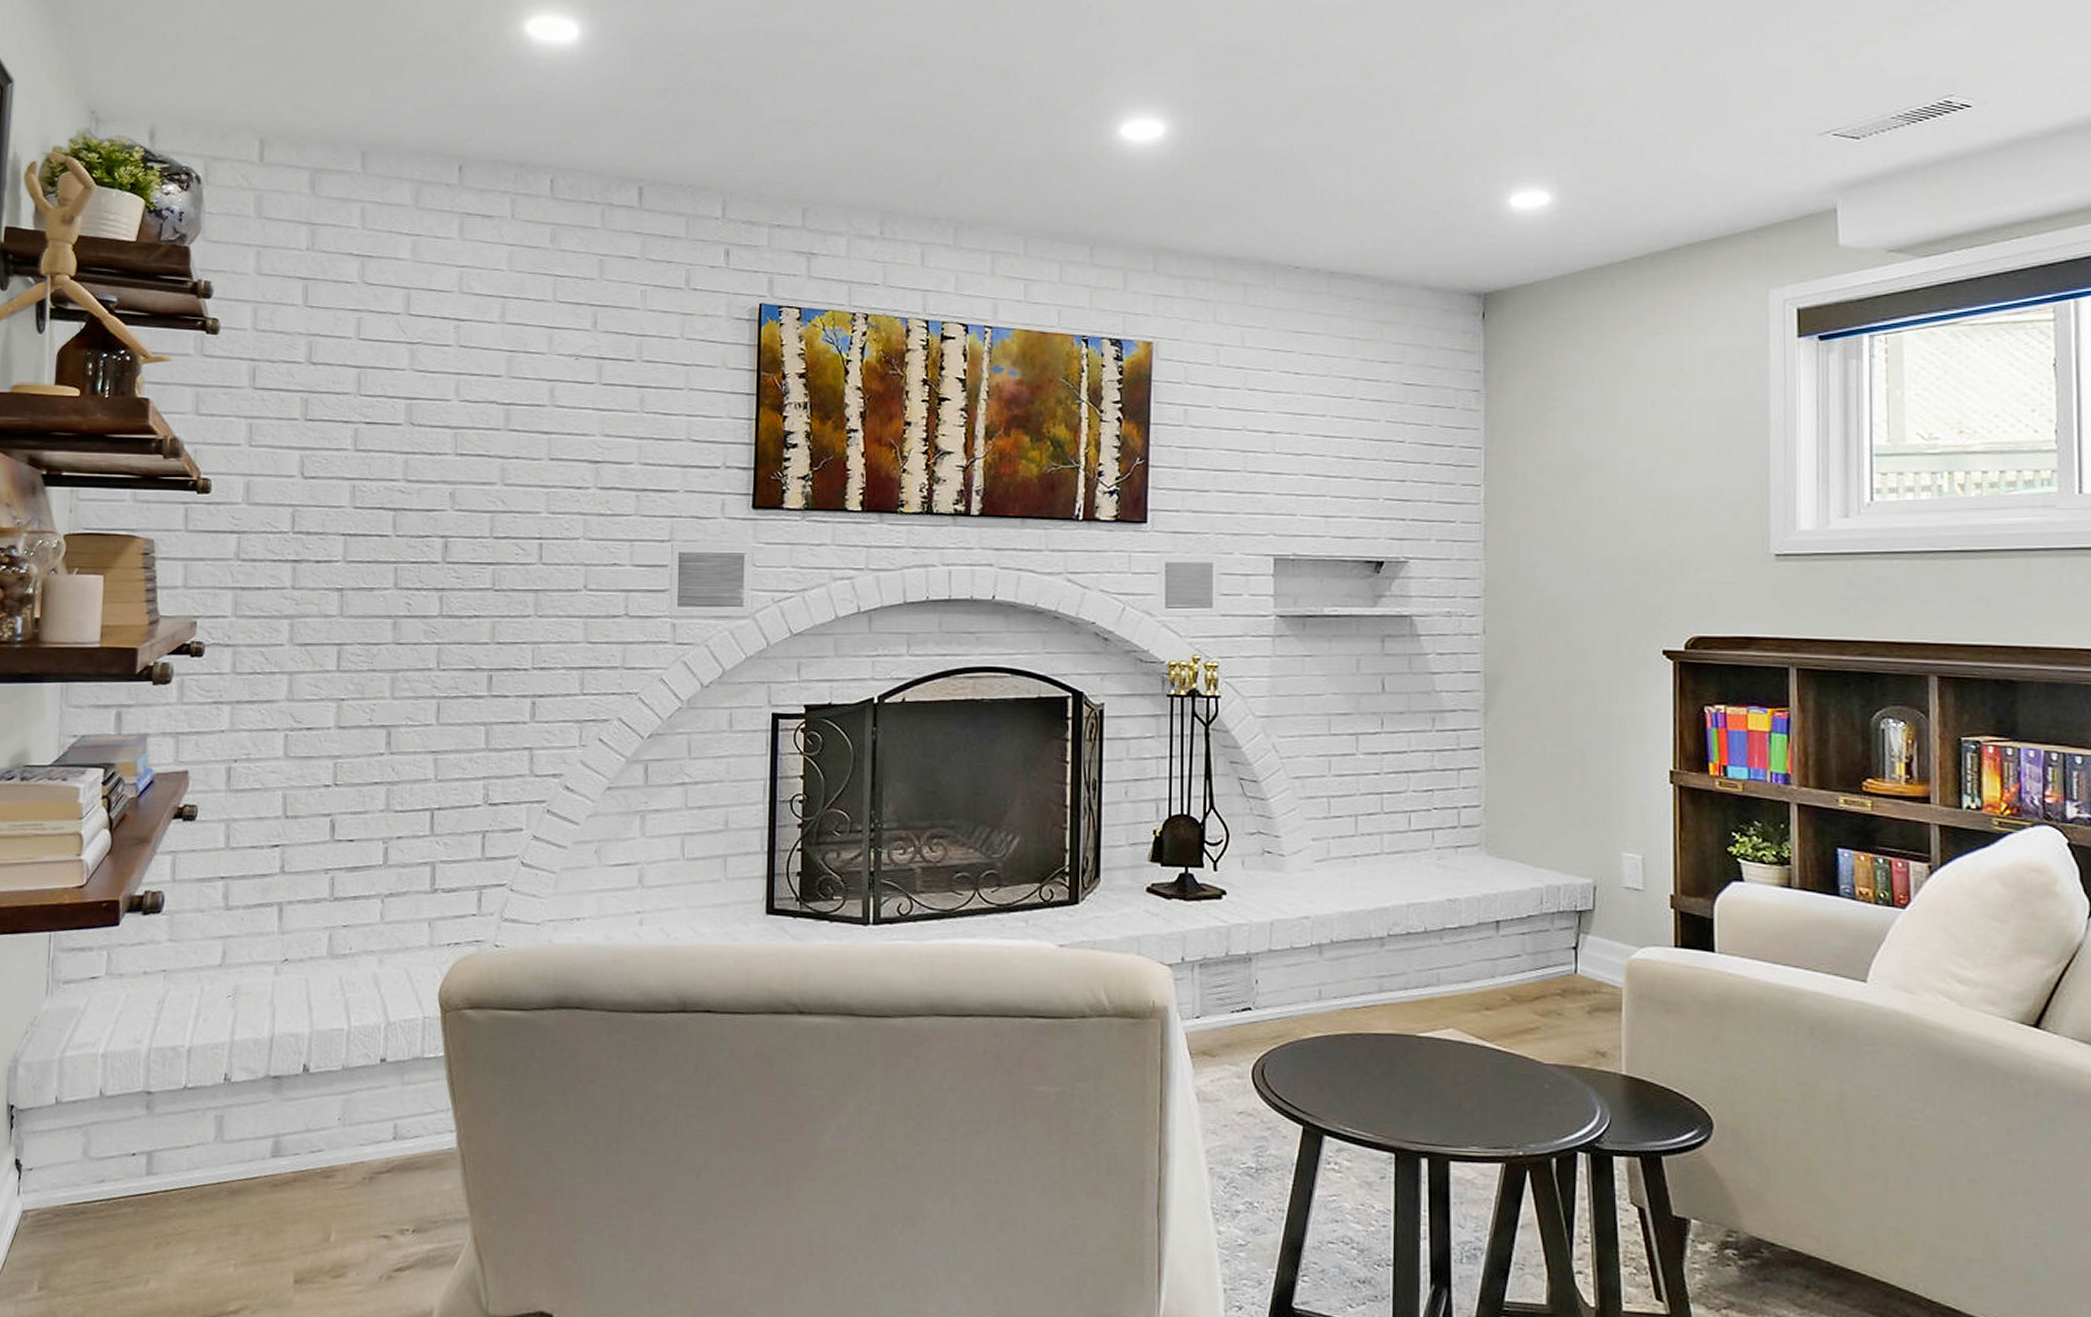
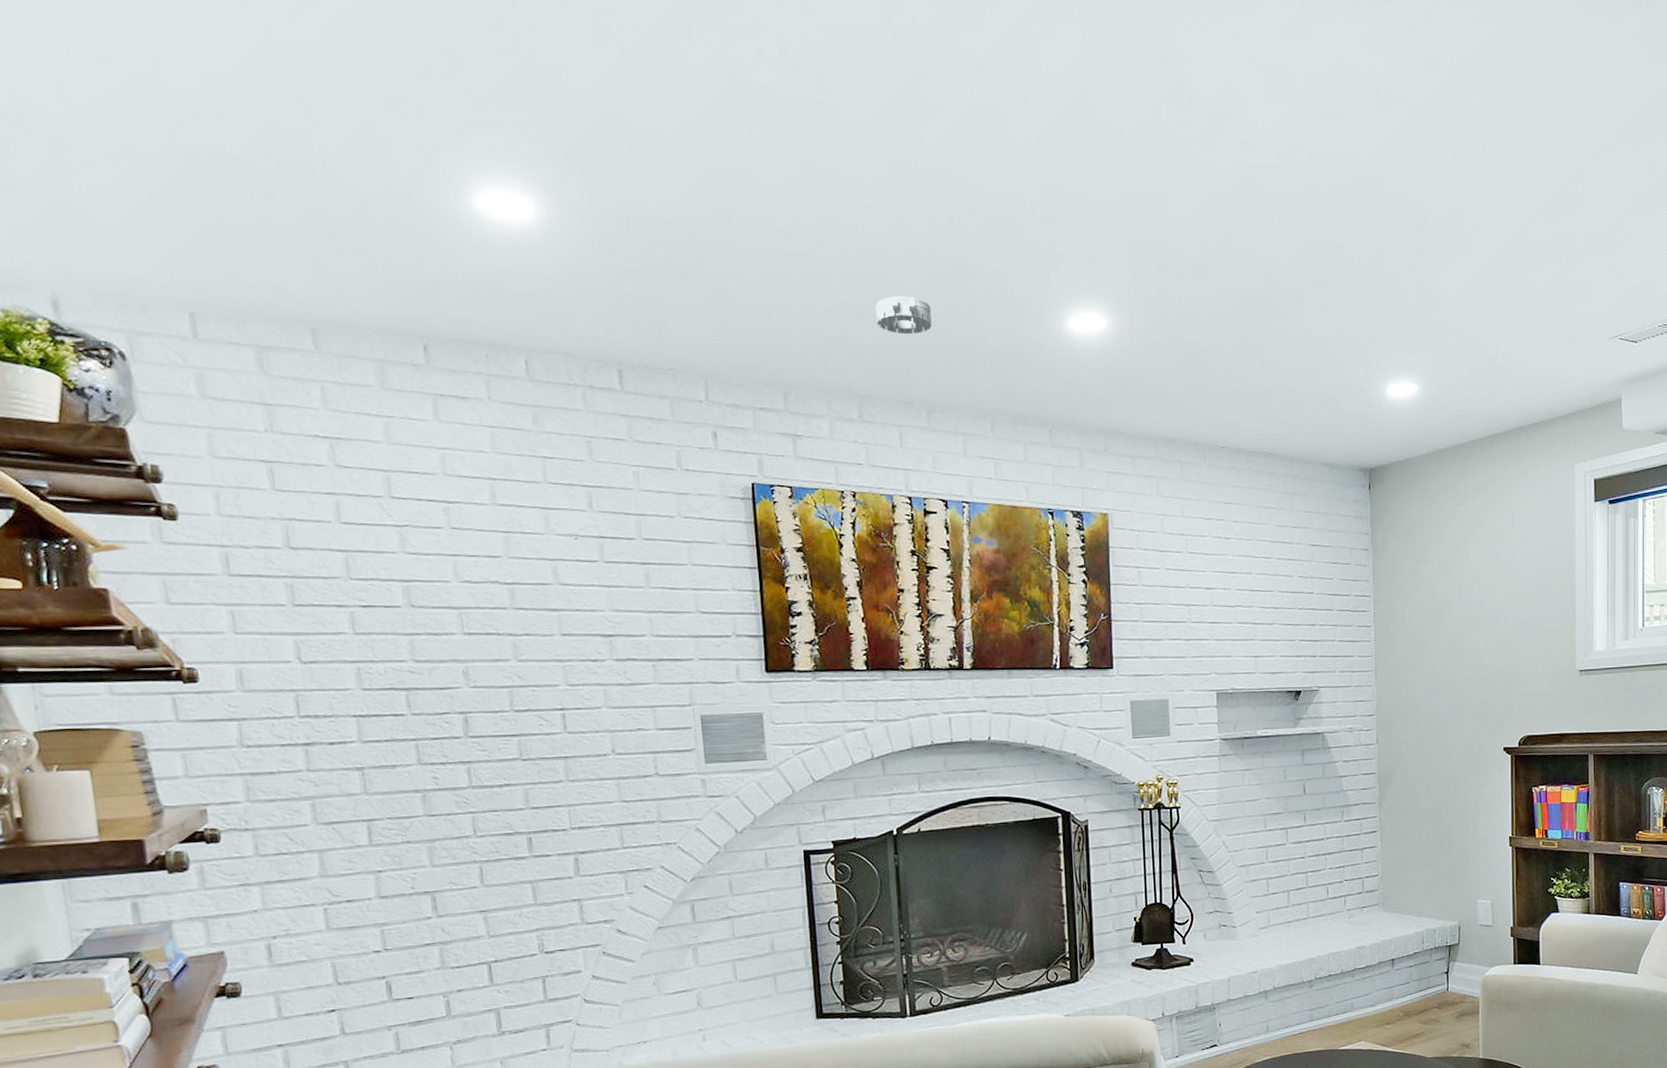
smoke detector: none [908,105,967,147] -> present [875,295,932,335]

